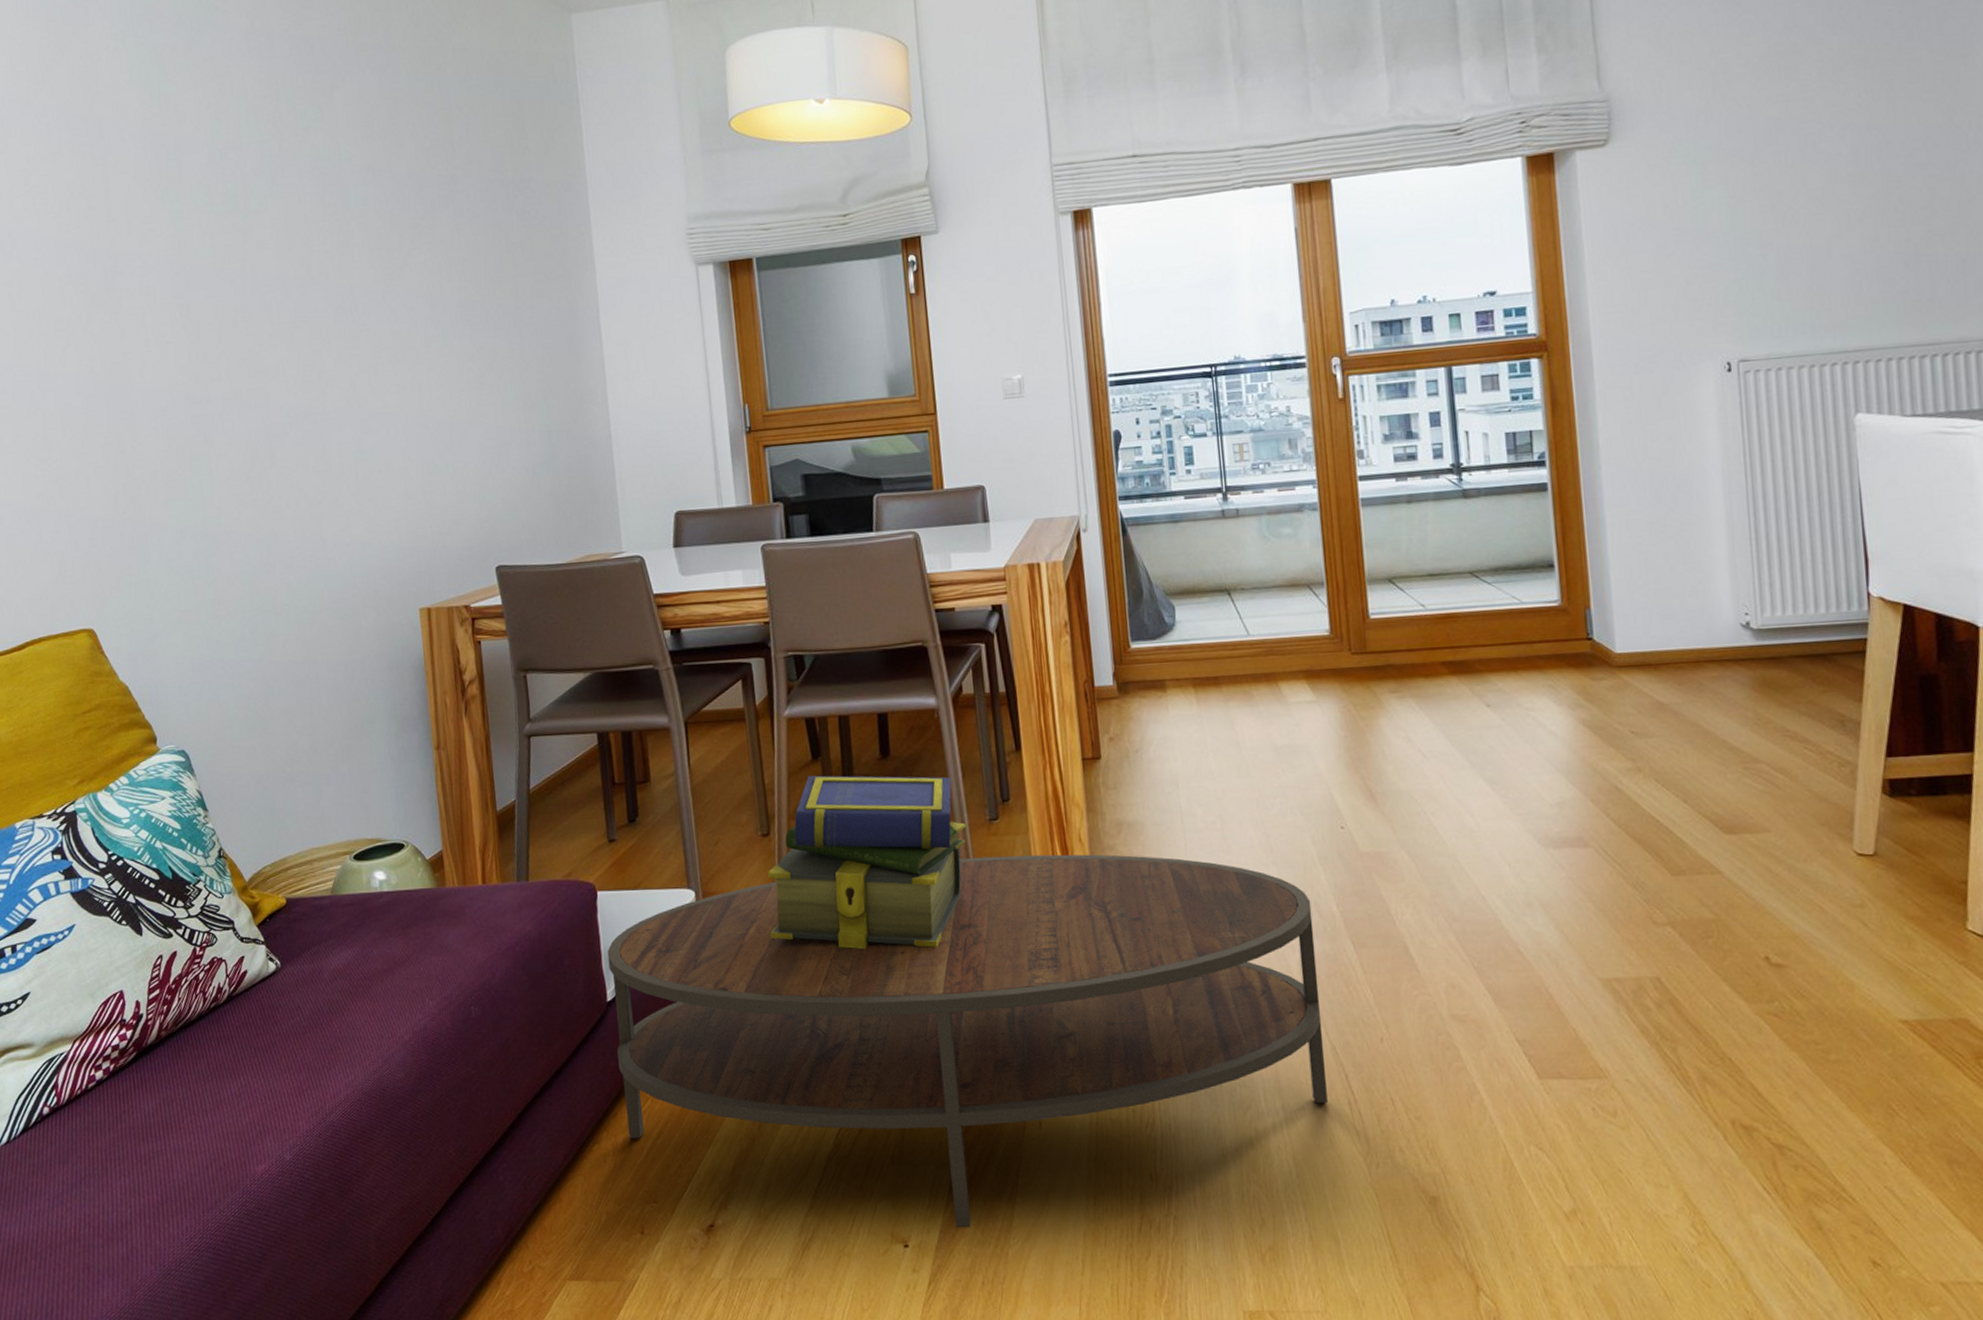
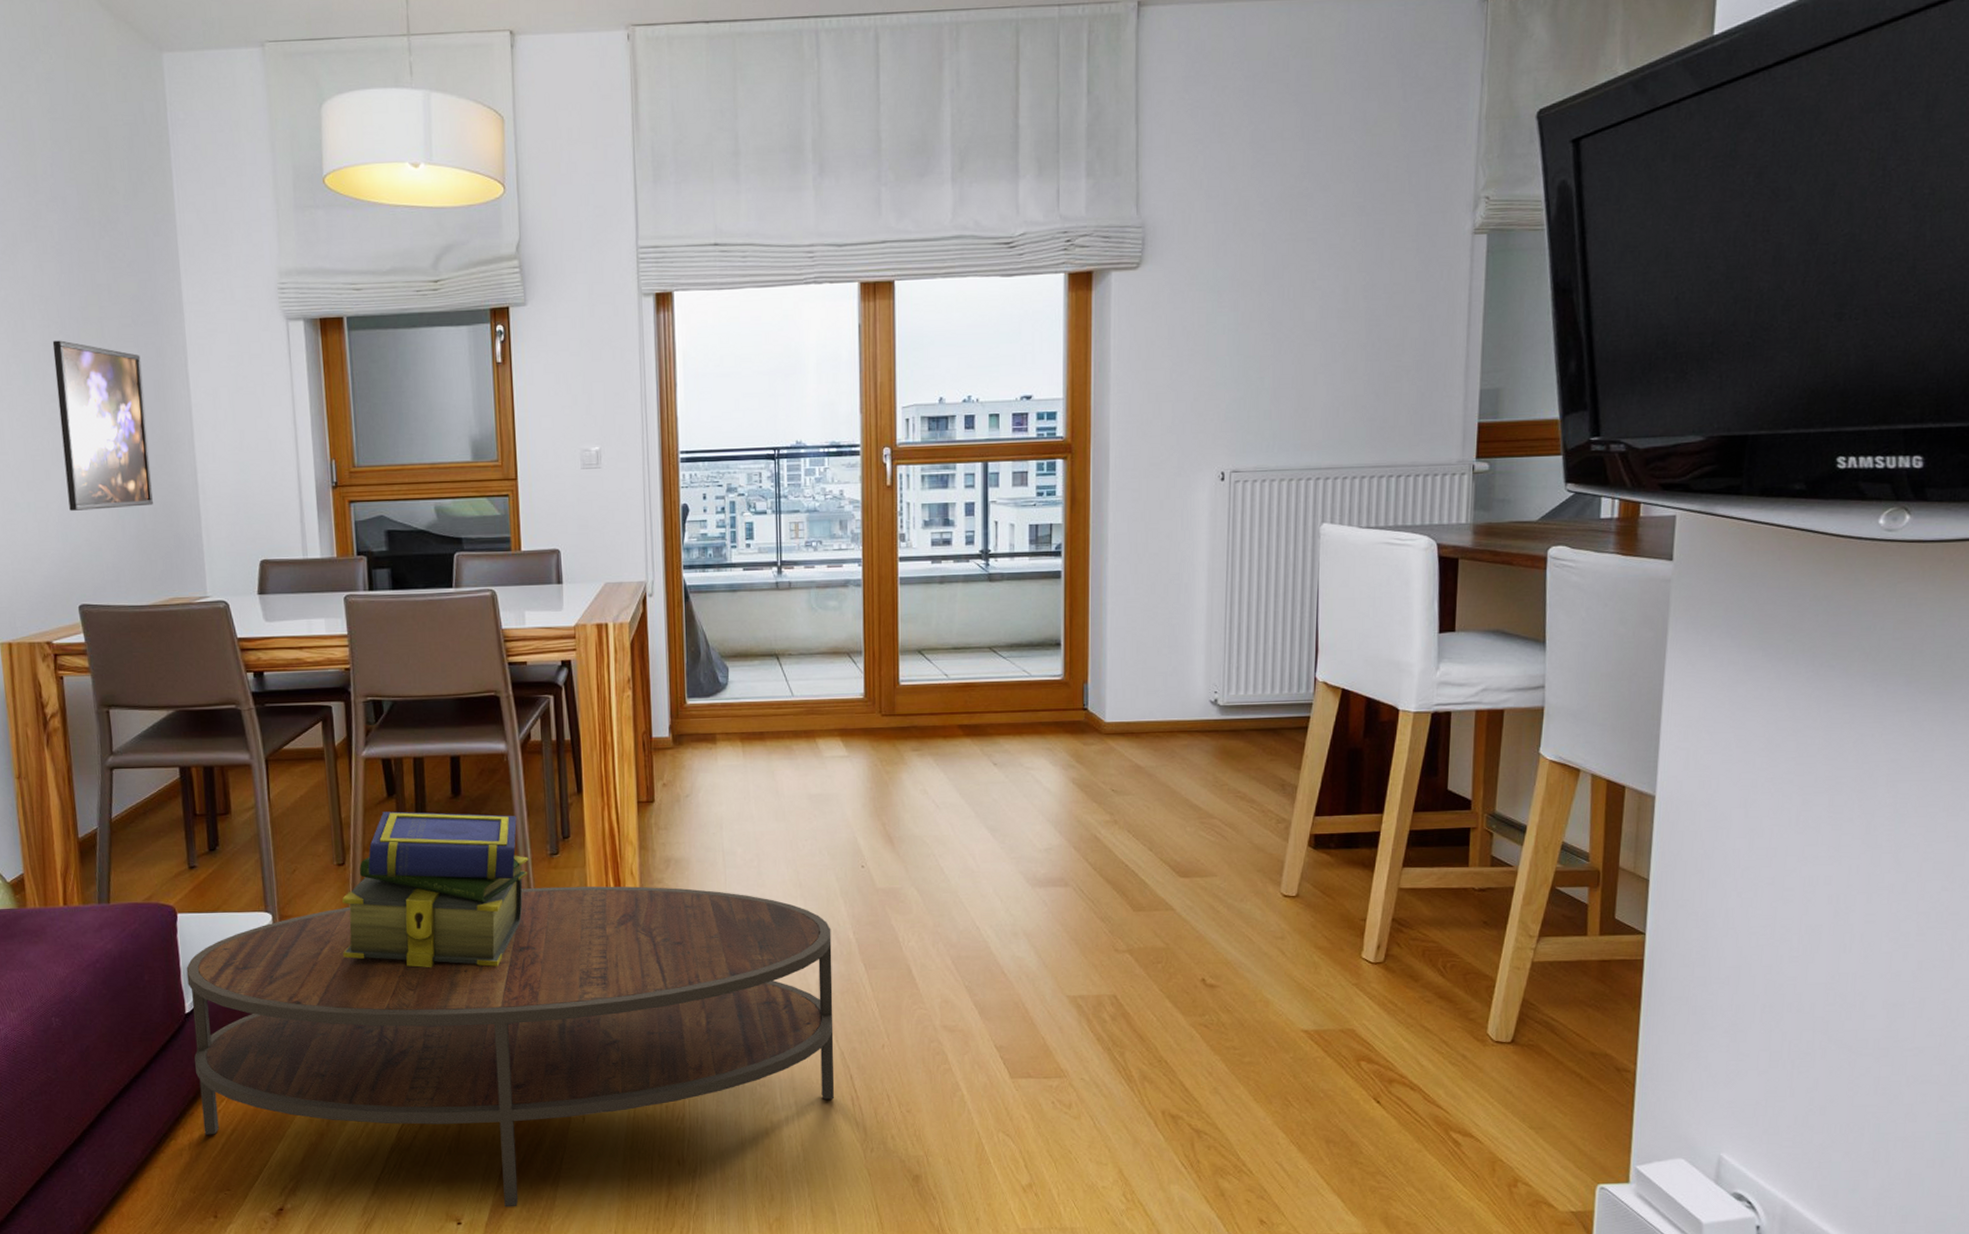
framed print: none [469,300,568,470] -> present [52,340,153,511]

